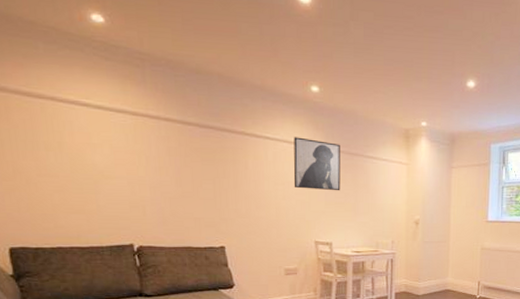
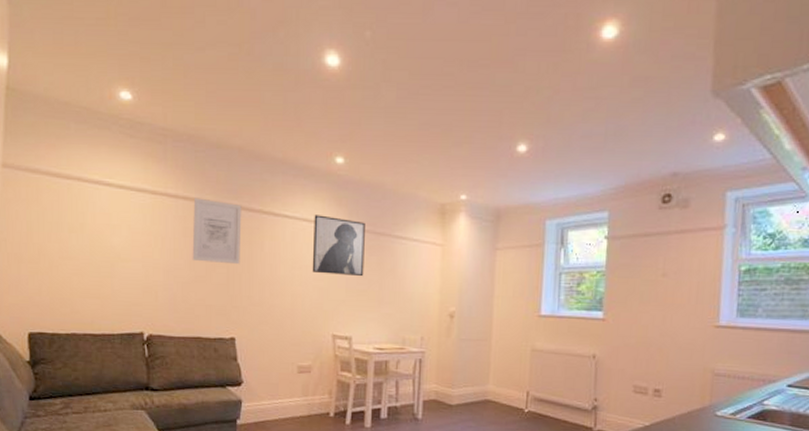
wall art: none [176,119,226,181] -> present [192,198,242,265]

